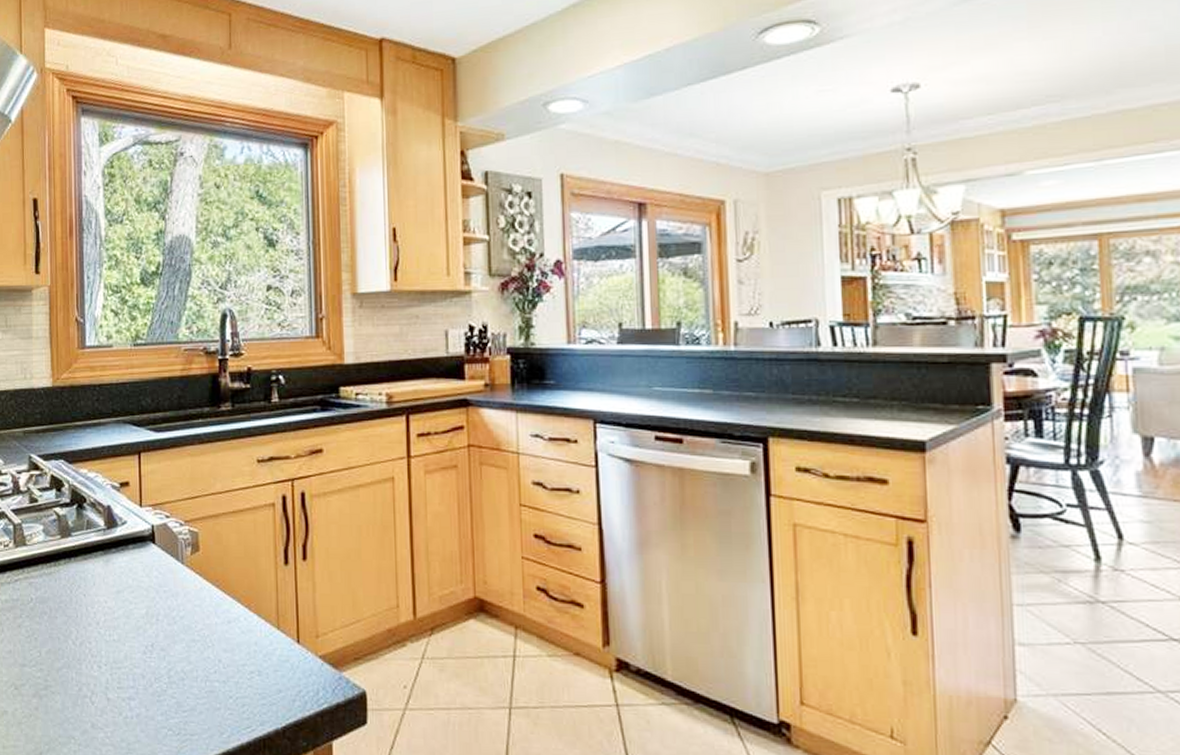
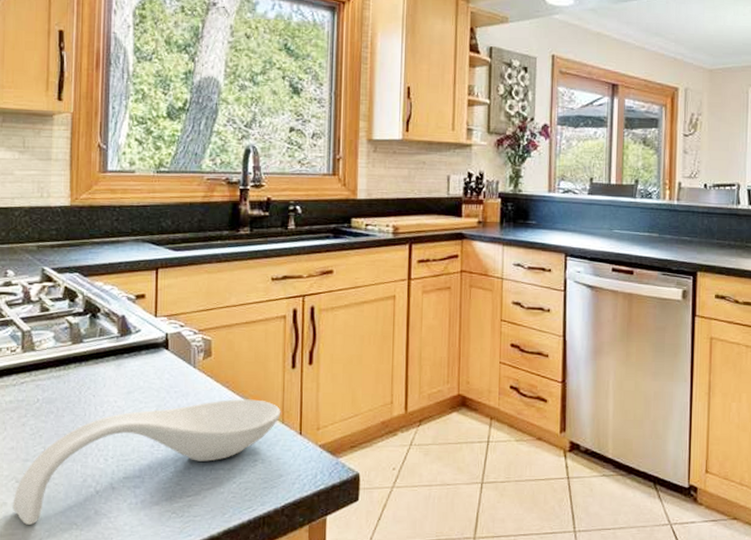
spoon rest: none [13,600,276,737] -> present [12,399,281,525]

